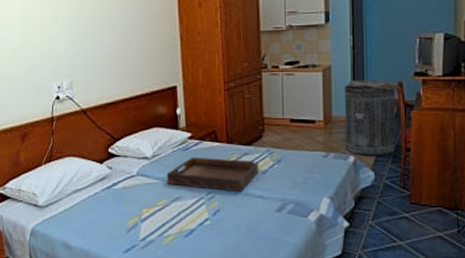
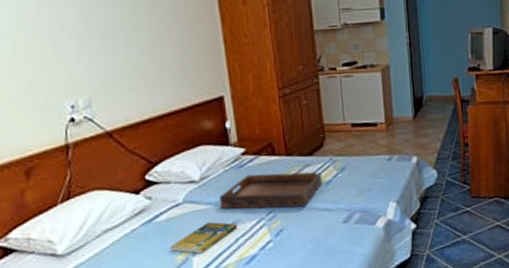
booklet: none [124,194,180,222] -> present [170,221,238,254]
trash can: present [344,79,400,155] -> none [403,77,456,155]

